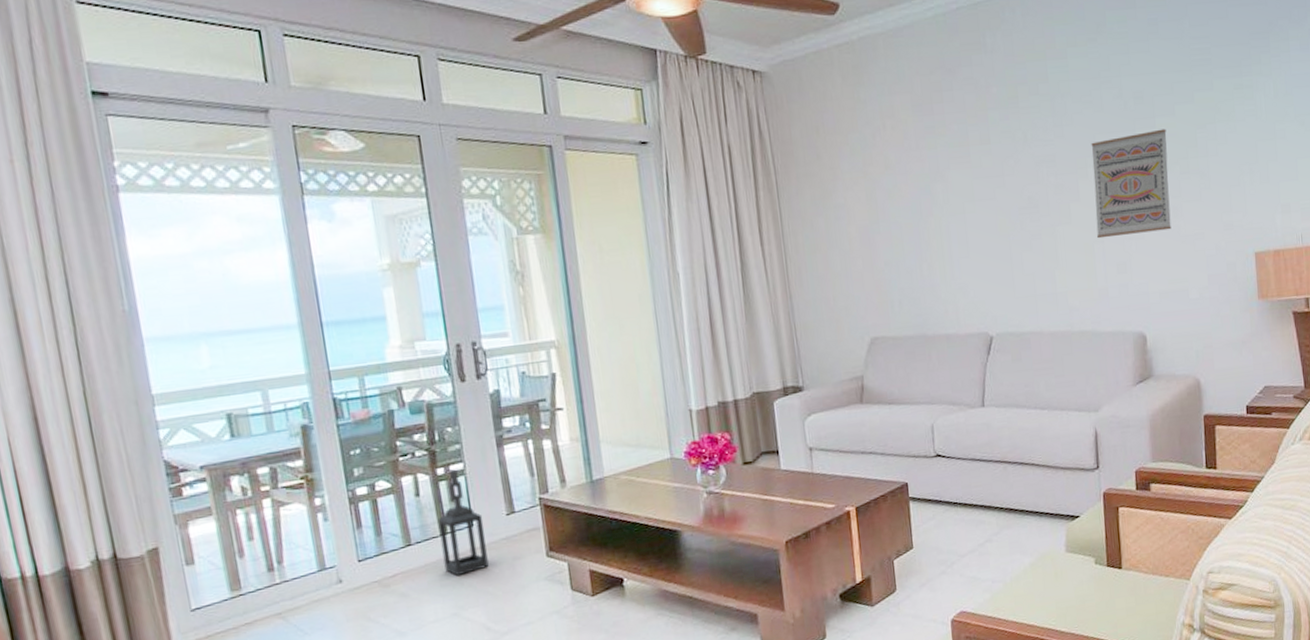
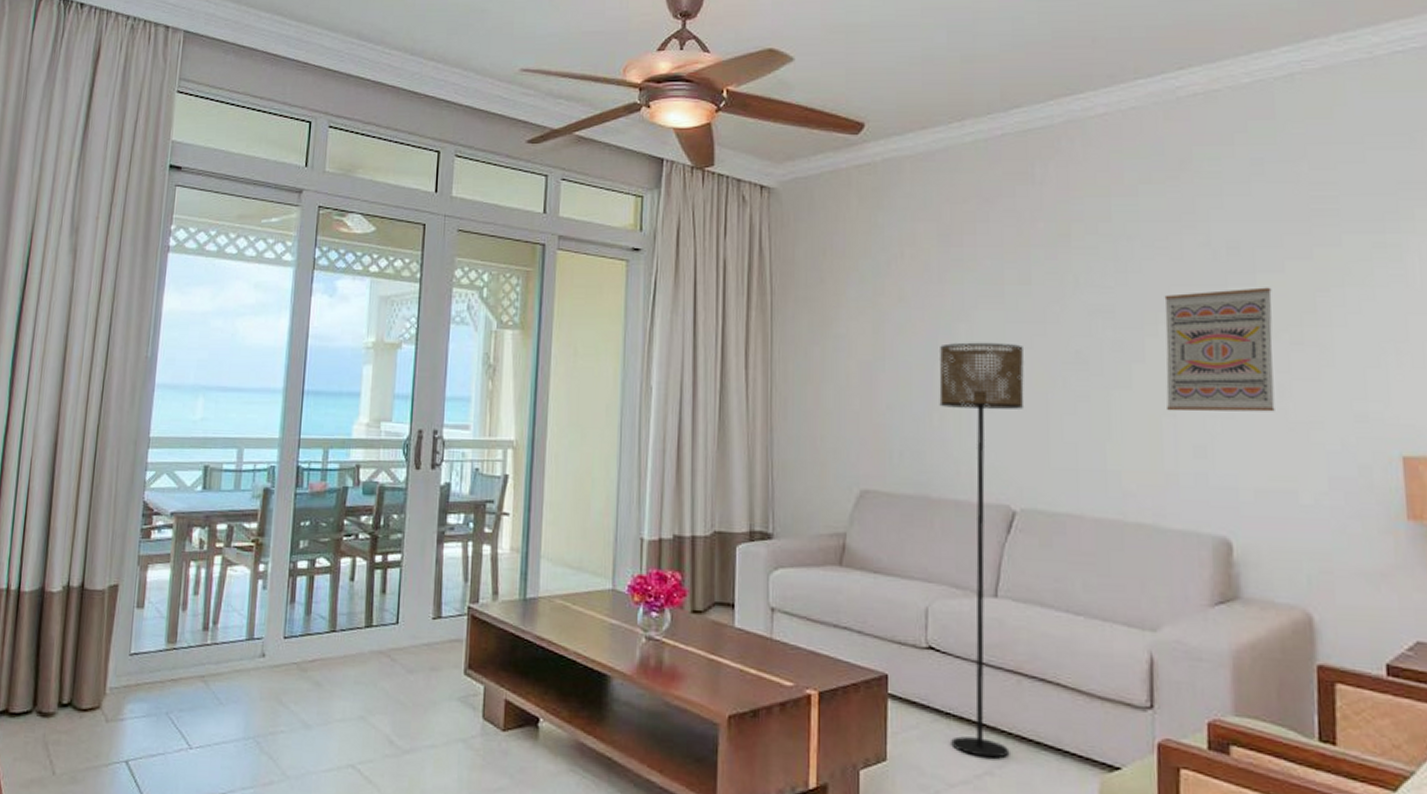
lantern: present [437,469,489,577] -> none [362,559,409,676]
floor lamp: none [923,197,1003,531] -> present [939,342,1025,758]

